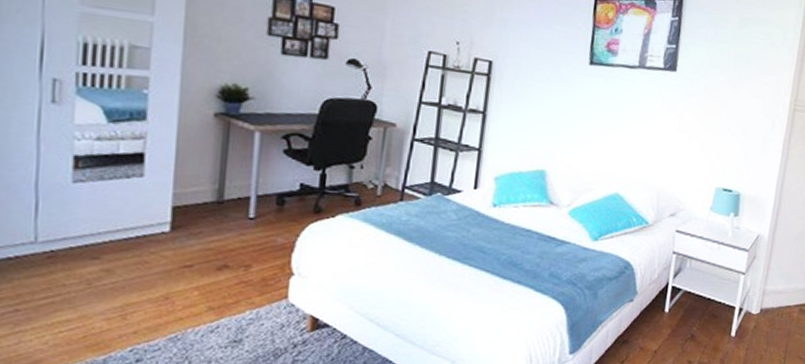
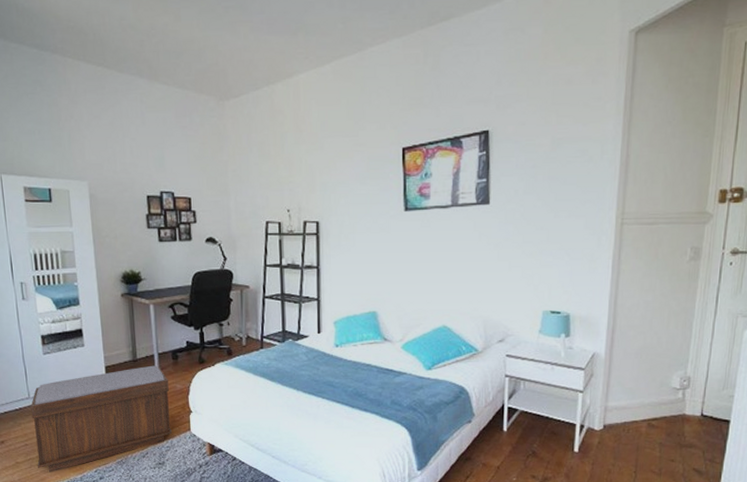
bench: none [31,210,266,352] -> present [30,365,172,472]

